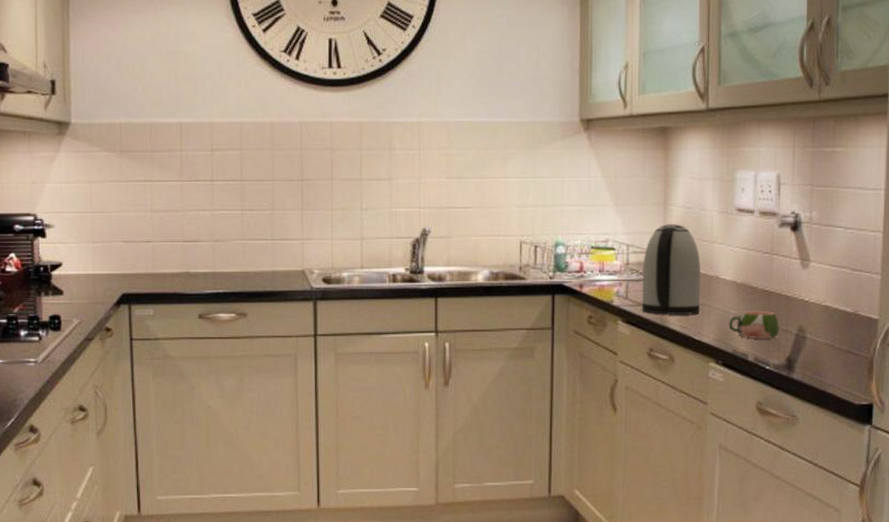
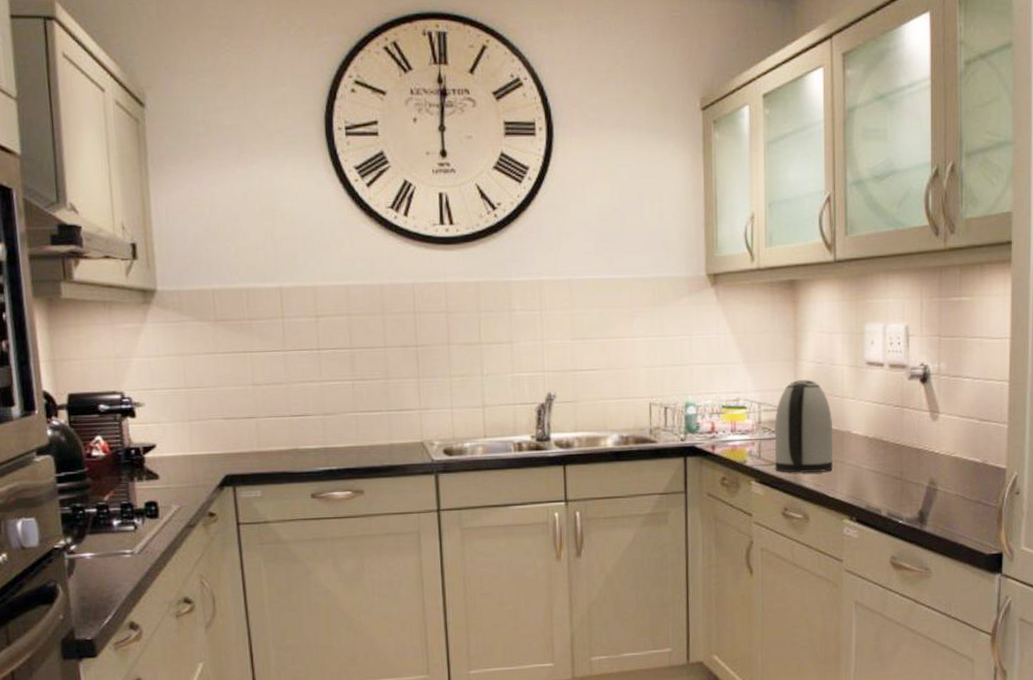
mug: present [728,310,779,338] -> none [861,464,911,493]

